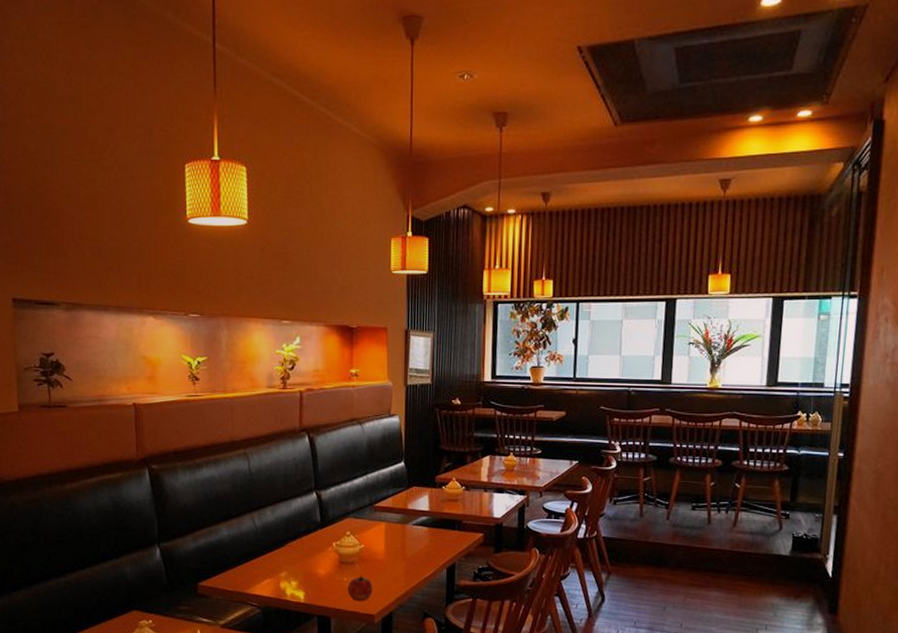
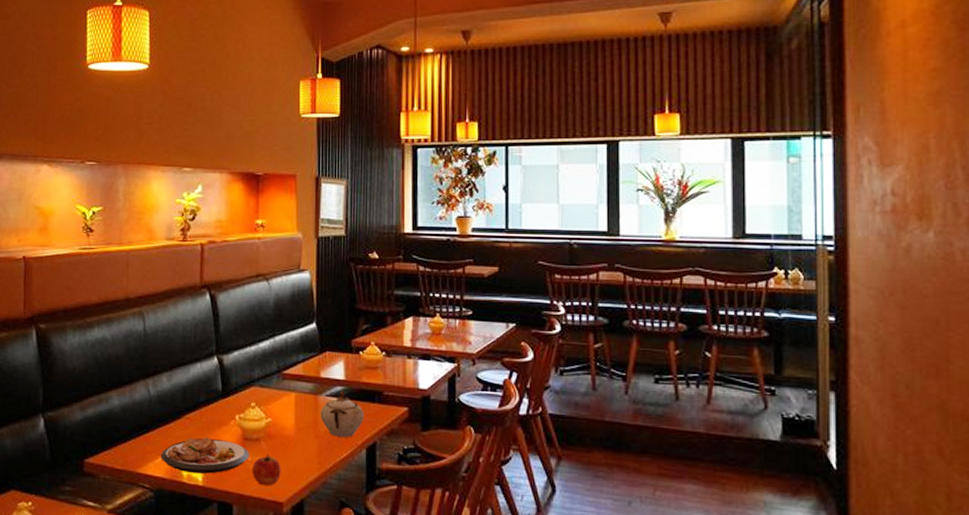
plate: none [266,562,345,593] -> present [160,437,249,474]
sugar bowl: none [407,520,445,560] -> present [320,390,364,438]

